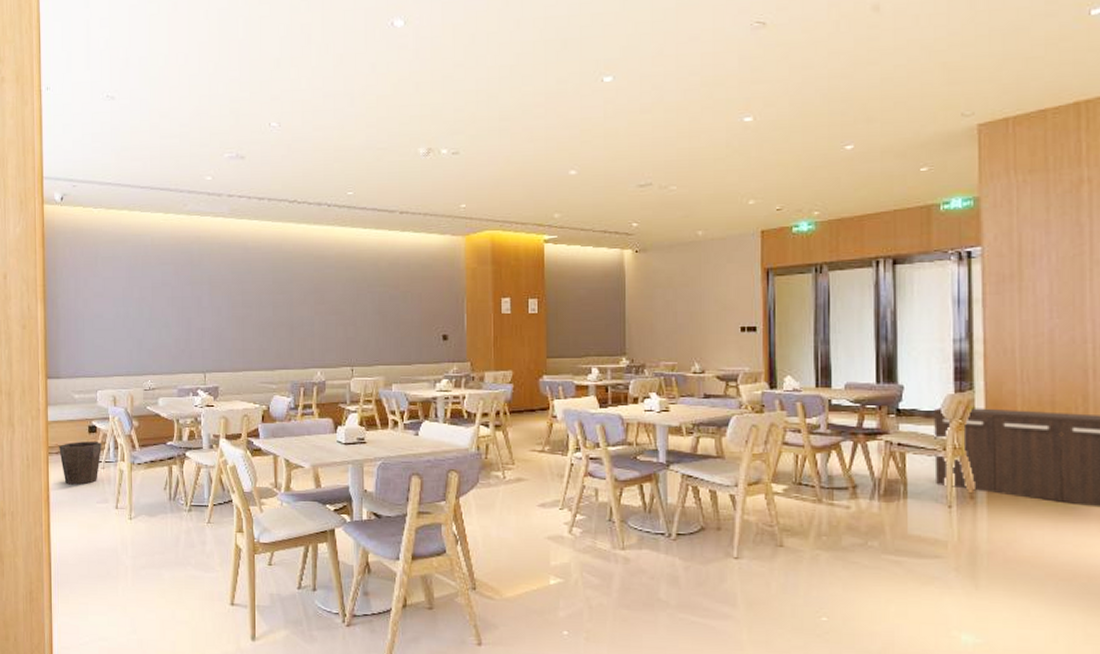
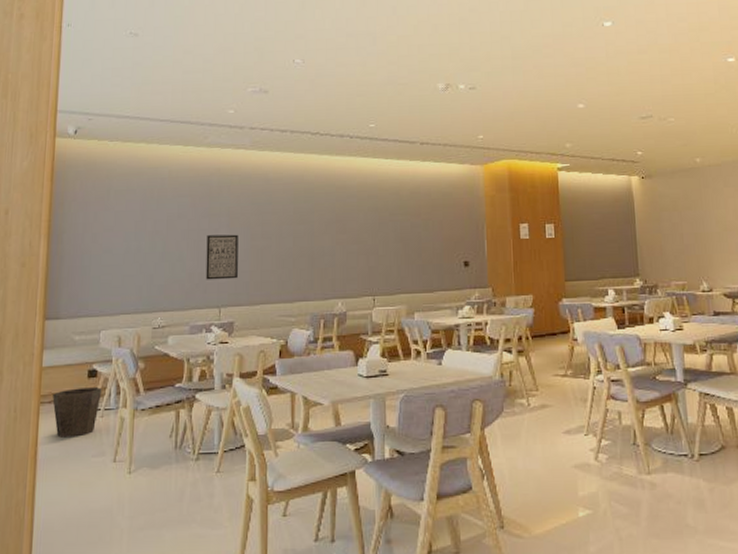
wall art: none [190,302,221,346] -> present [205,234,238,280]

